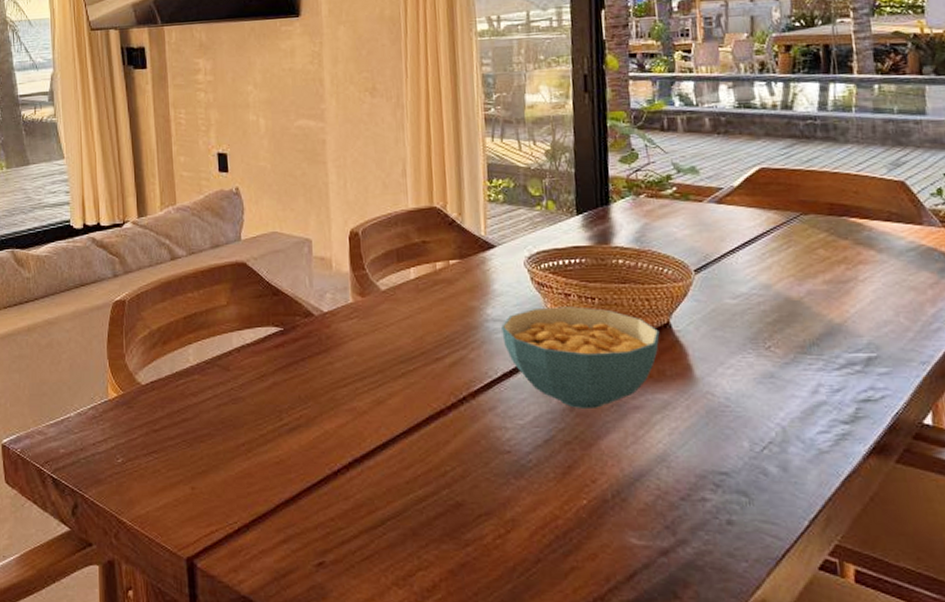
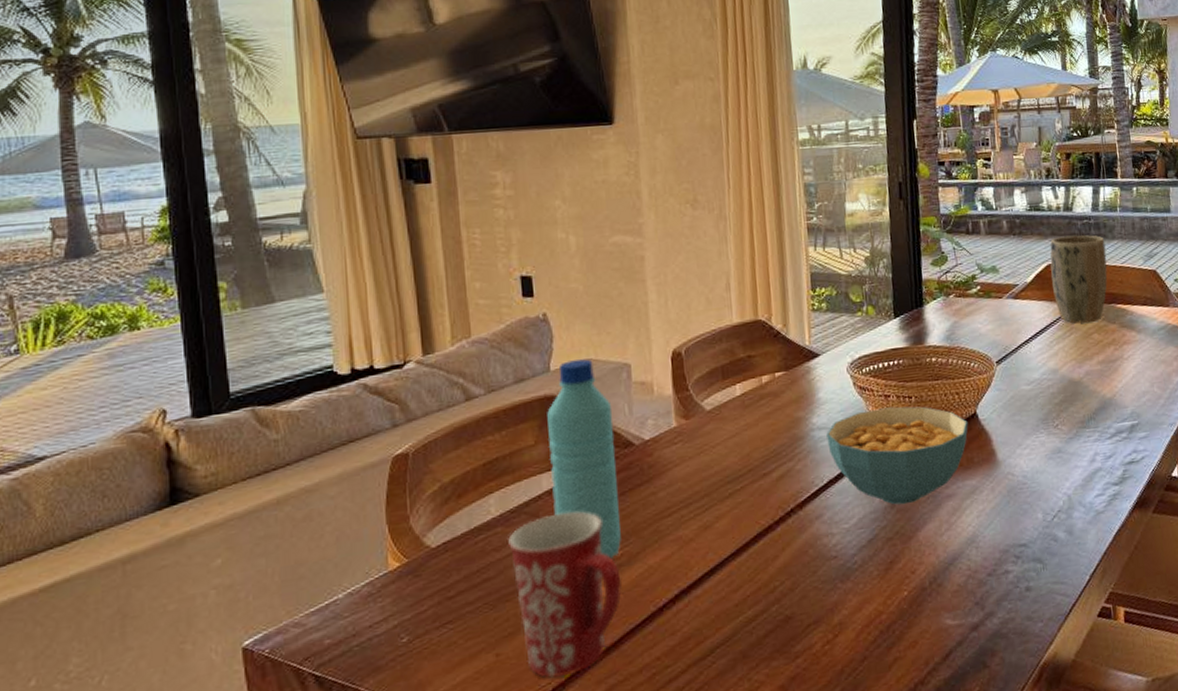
mug: none [203,371,300,518] -> present [508,511,622,678]
water bottle: none [238,232,300,419] -> present [547,359,621,559]
plant pot: none [763,136,838,236] -> present [1050,235,1108,324]

